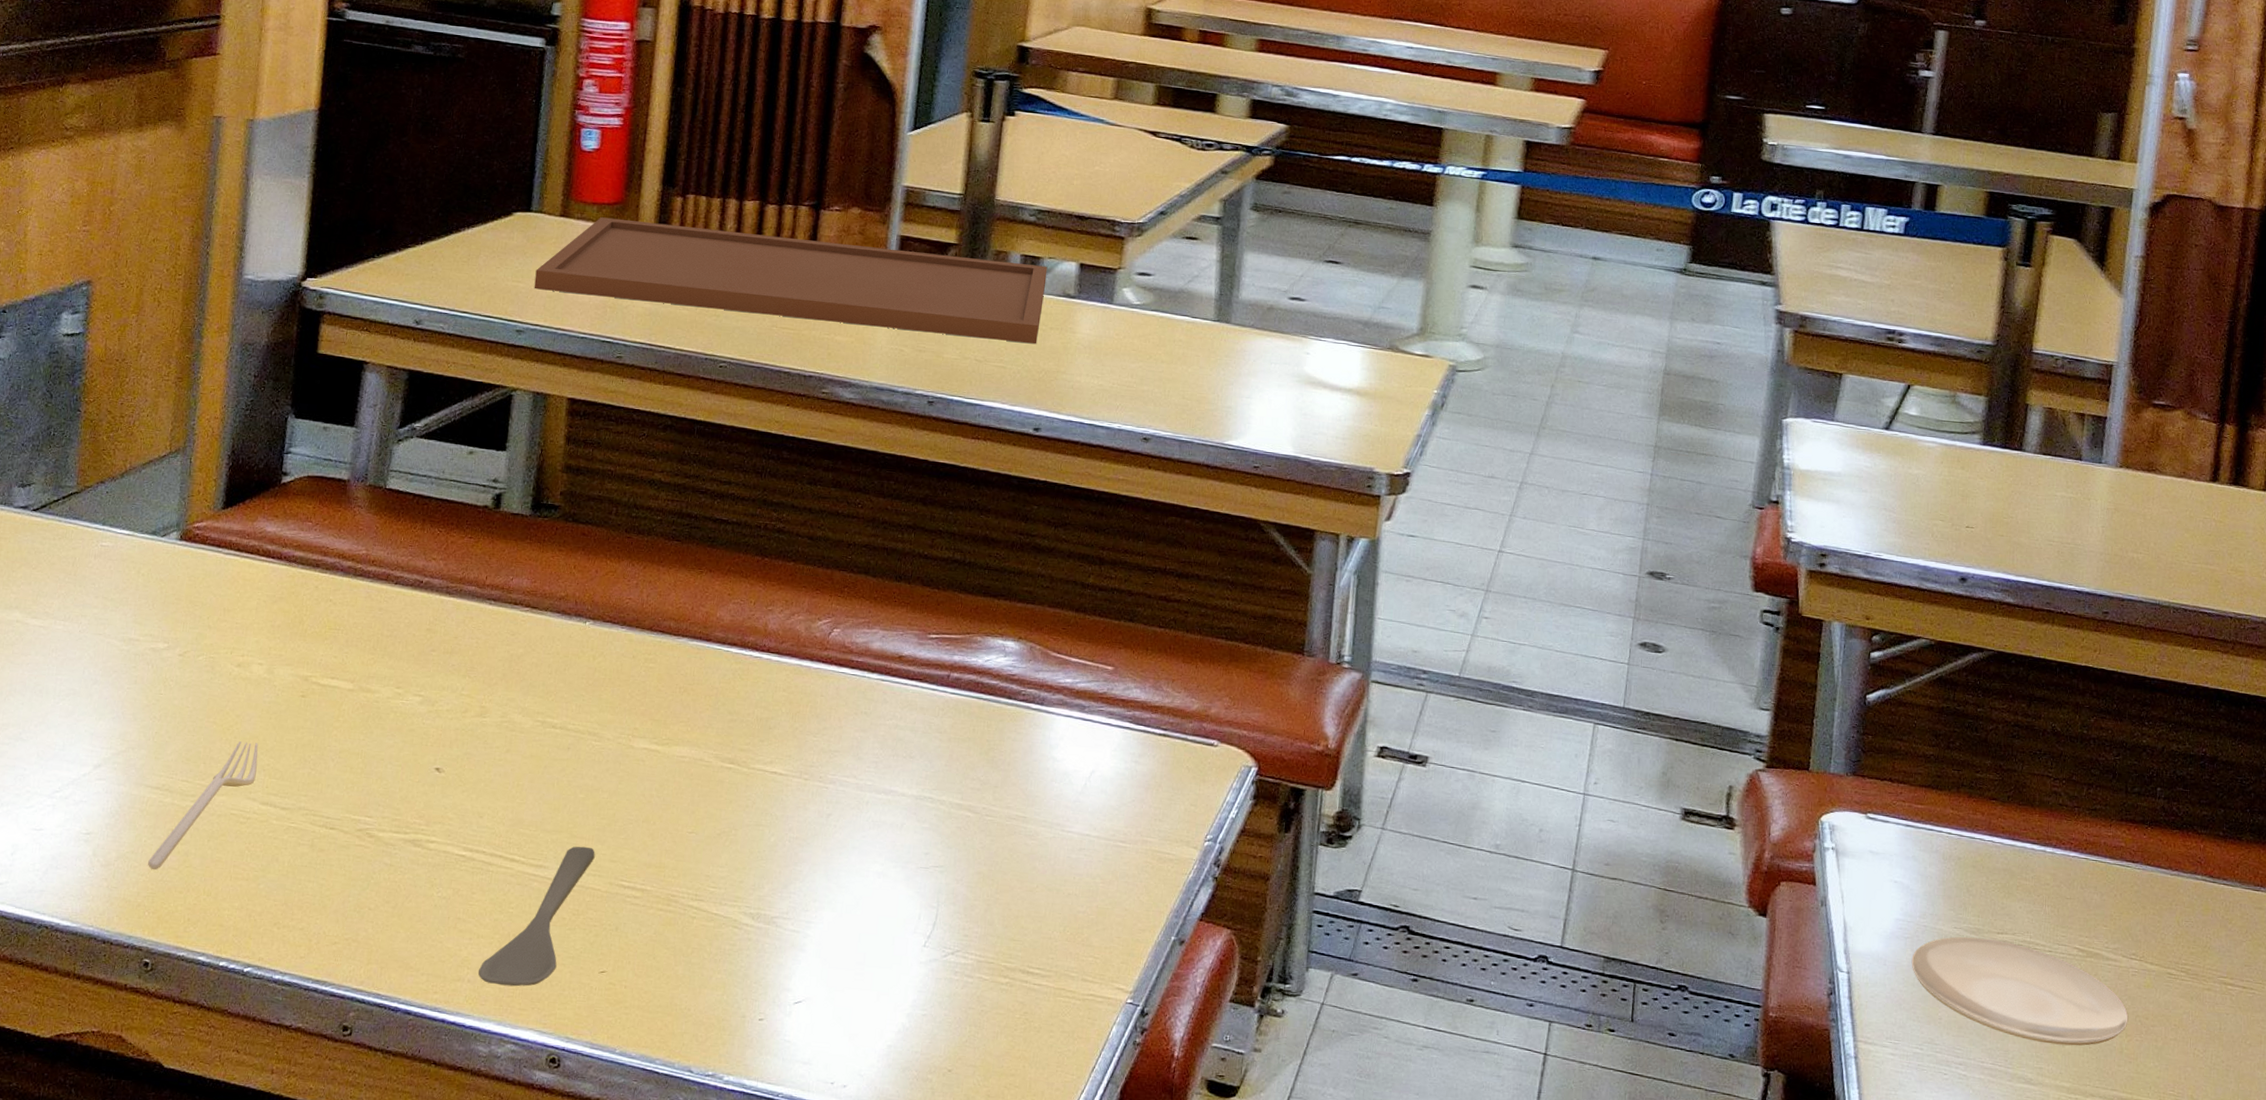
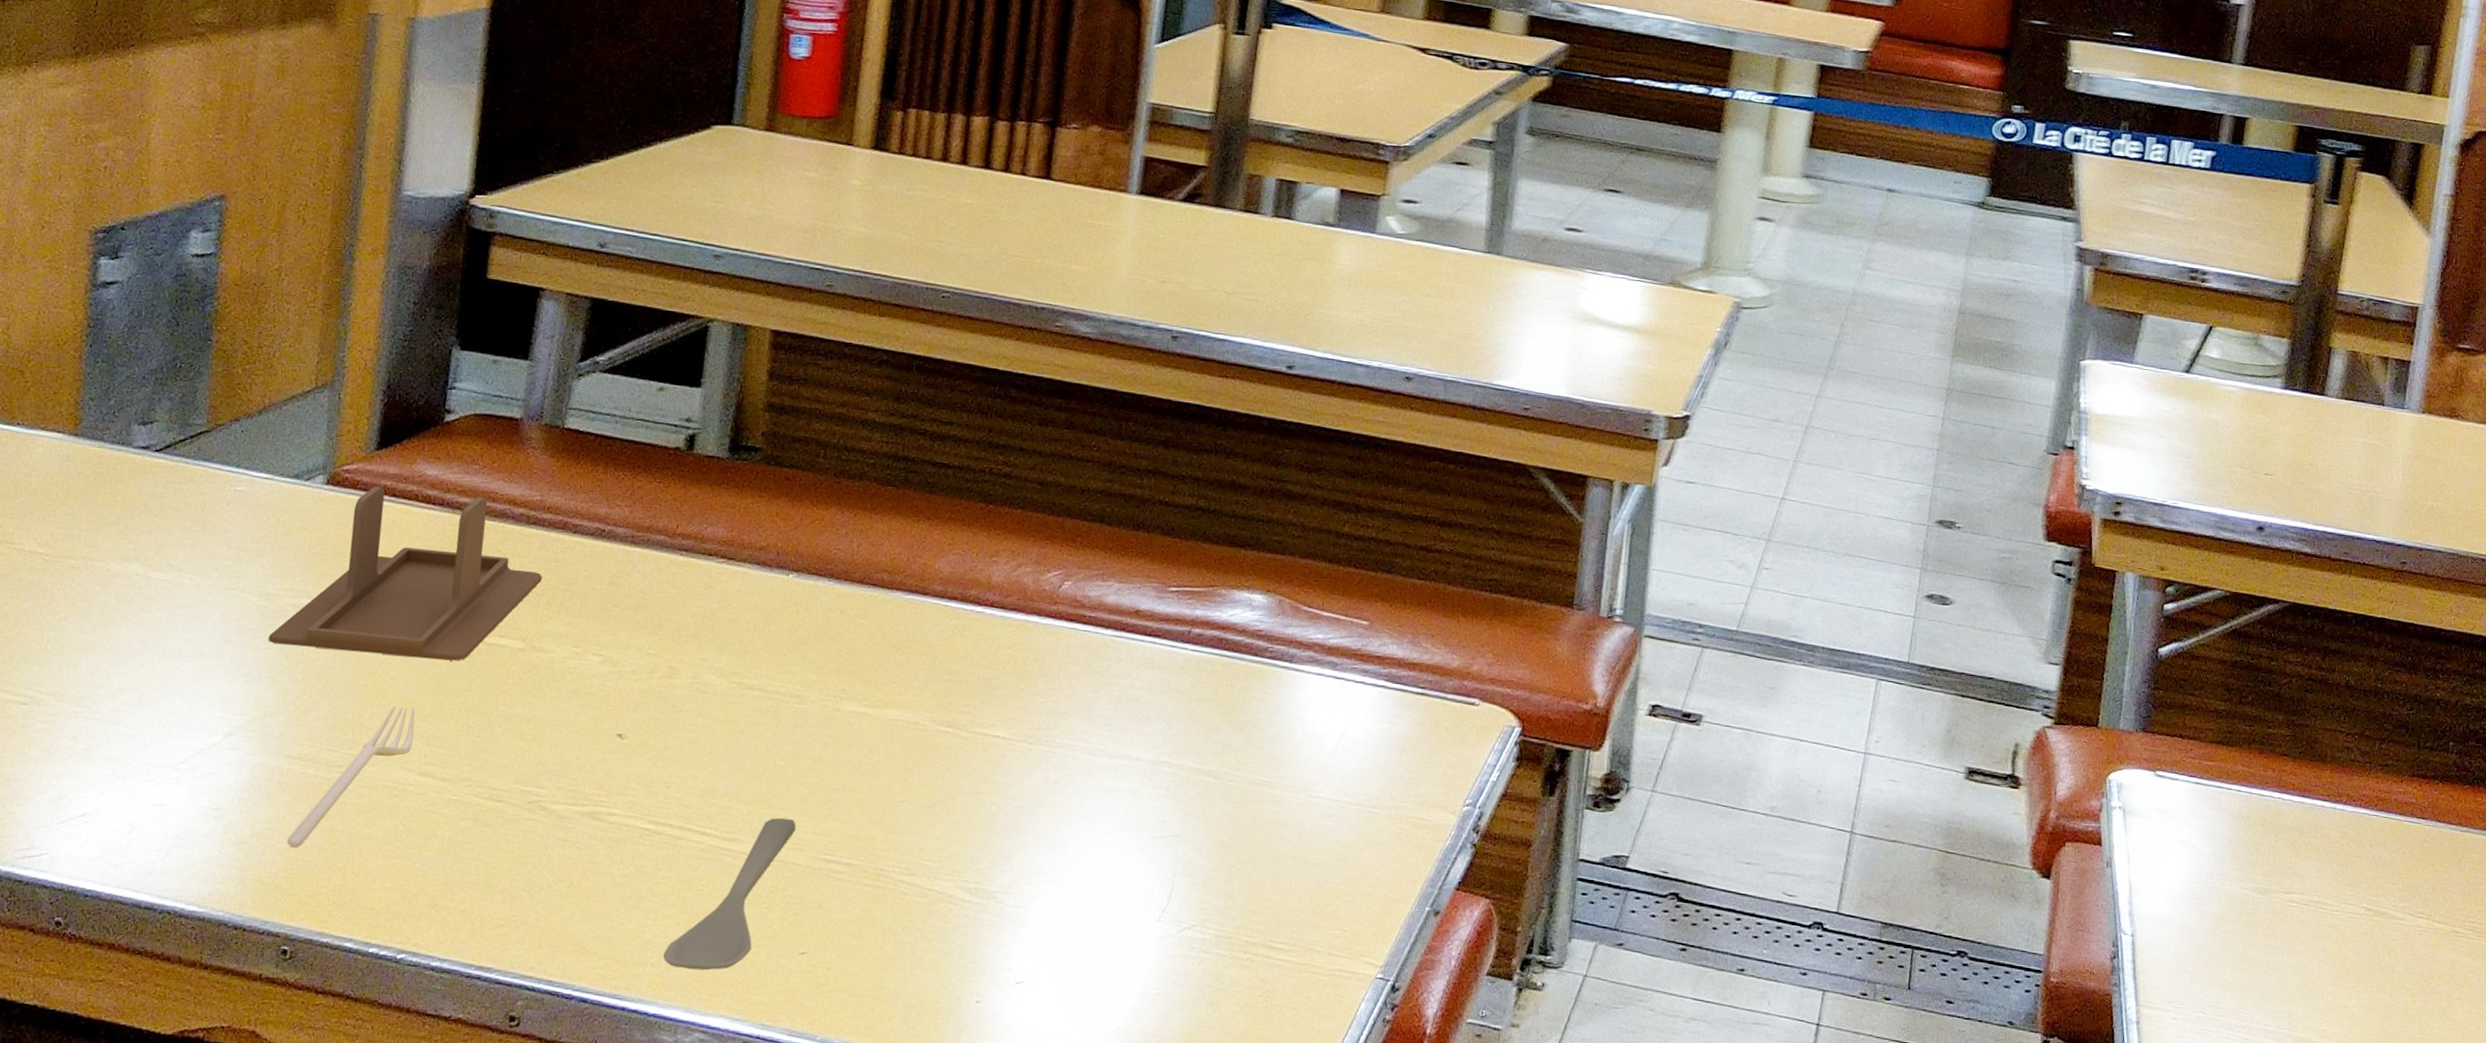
napkin holder: none [130,541,368,701] -> present [268,486,542,661]
tray: present [534,217,1048,344] -> none [734,132,1305,276]
plate: present [1911,936,2129,1046] -> none [2196,896,2414,1007]

